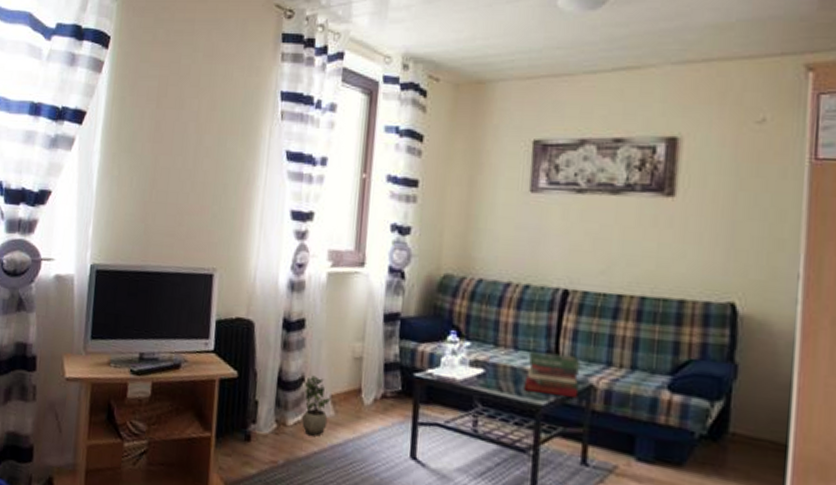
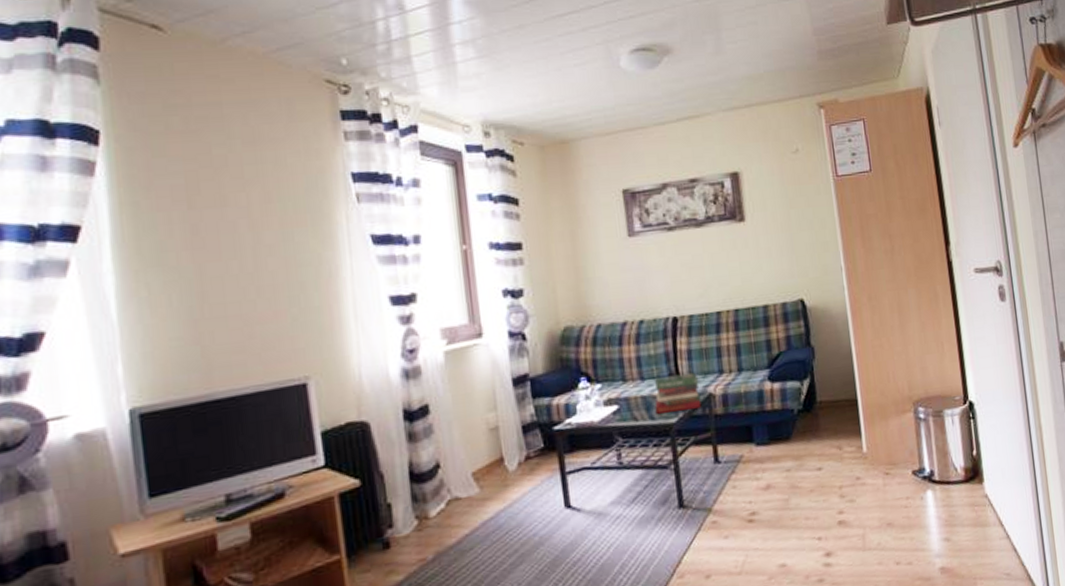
potted plant: present [302,375,331,436] -> none [442,458,474,520]

